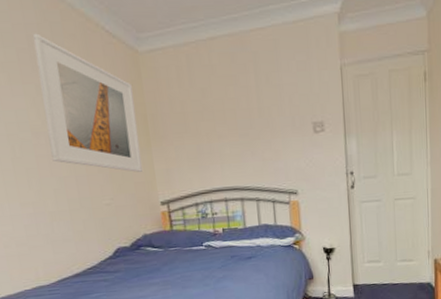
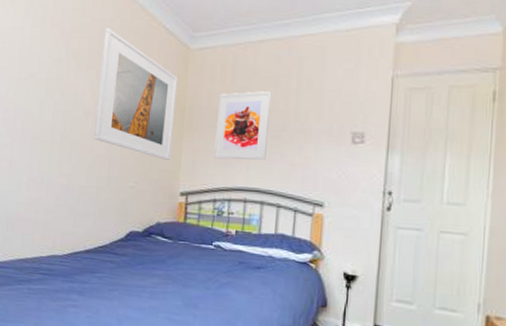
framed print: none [180,90,238,164] -> present [214,91,272,160]

